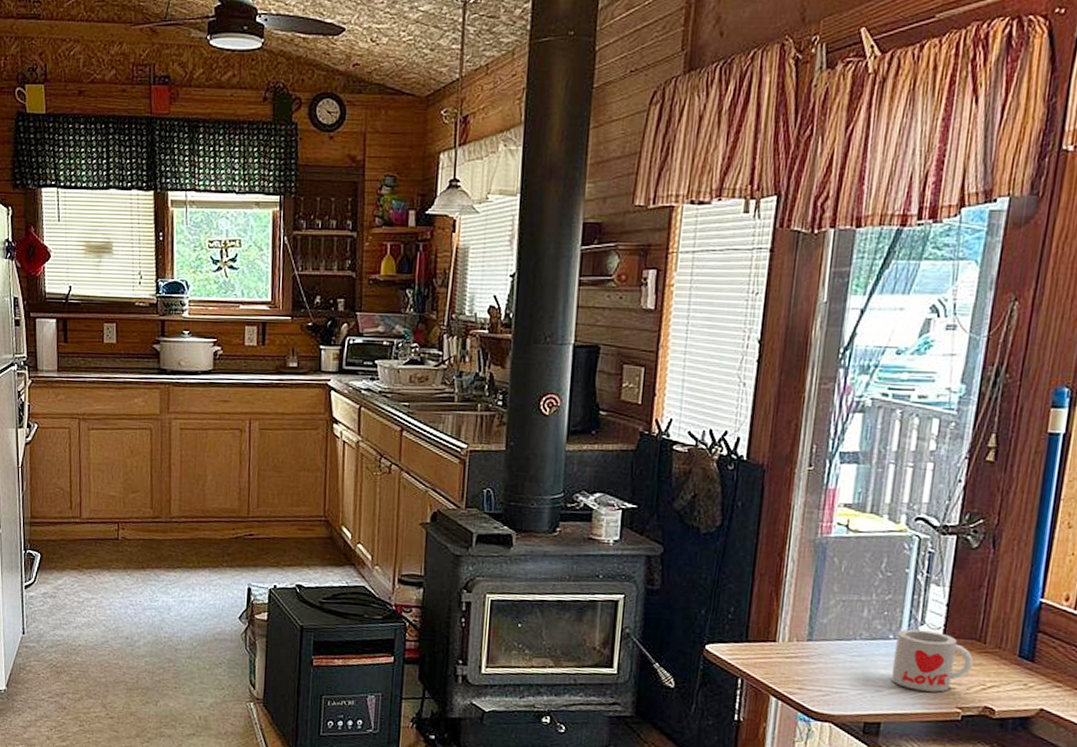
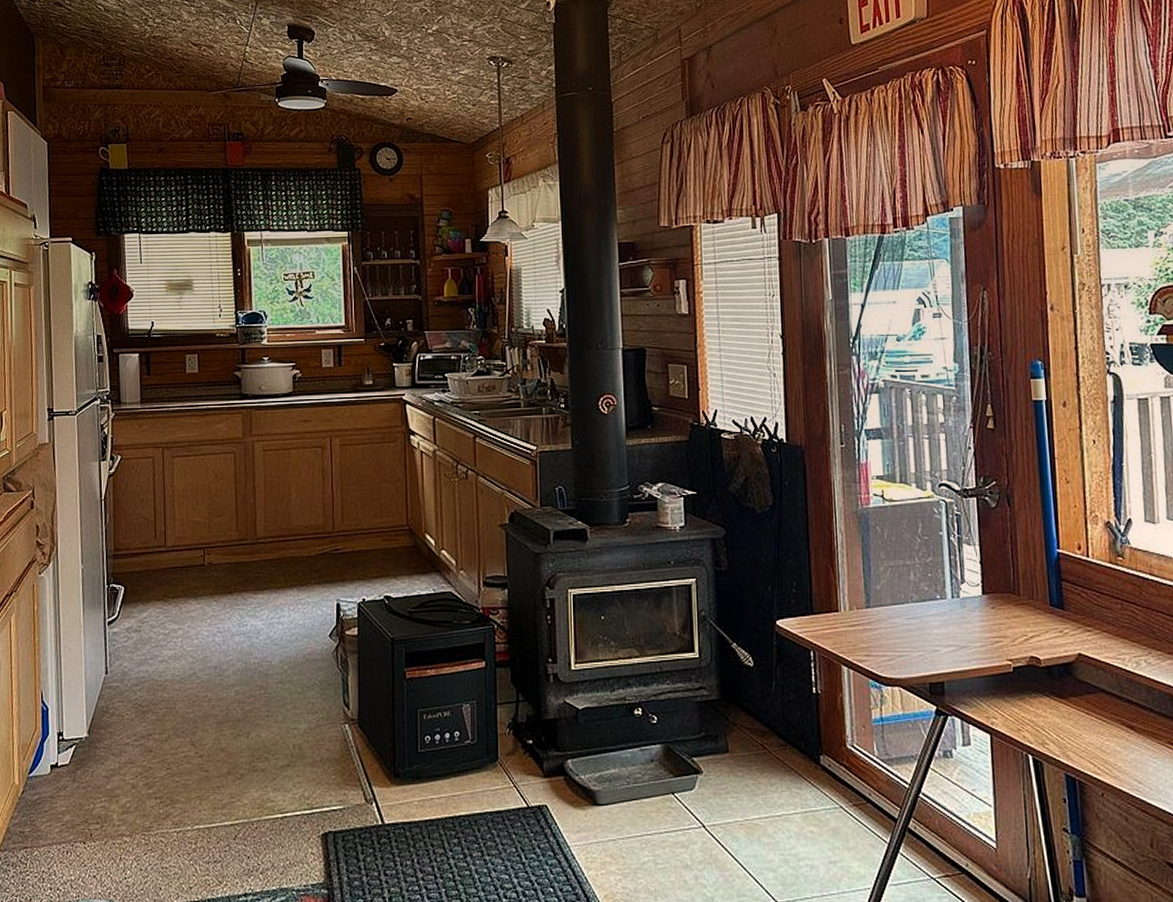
mug: present [892,629,974,692] -> none [943,588,1013,647]

